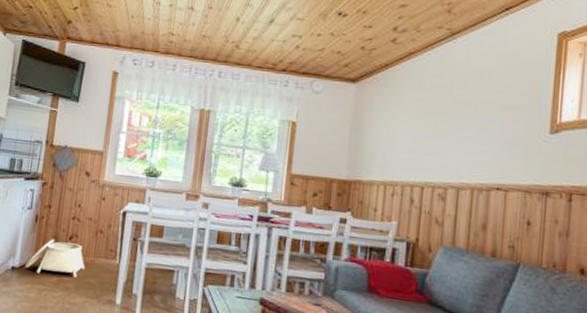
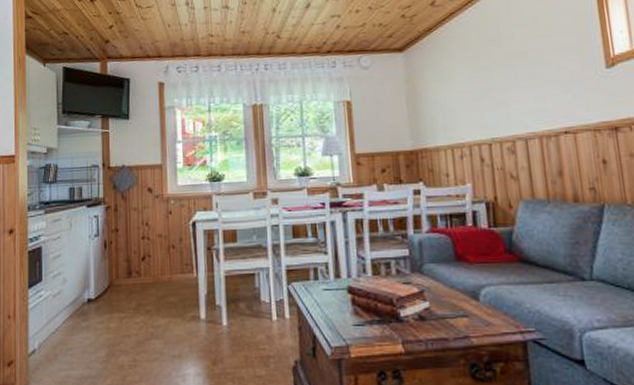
basket: present [25,239,85,278] -> none [101,263,162,301]

